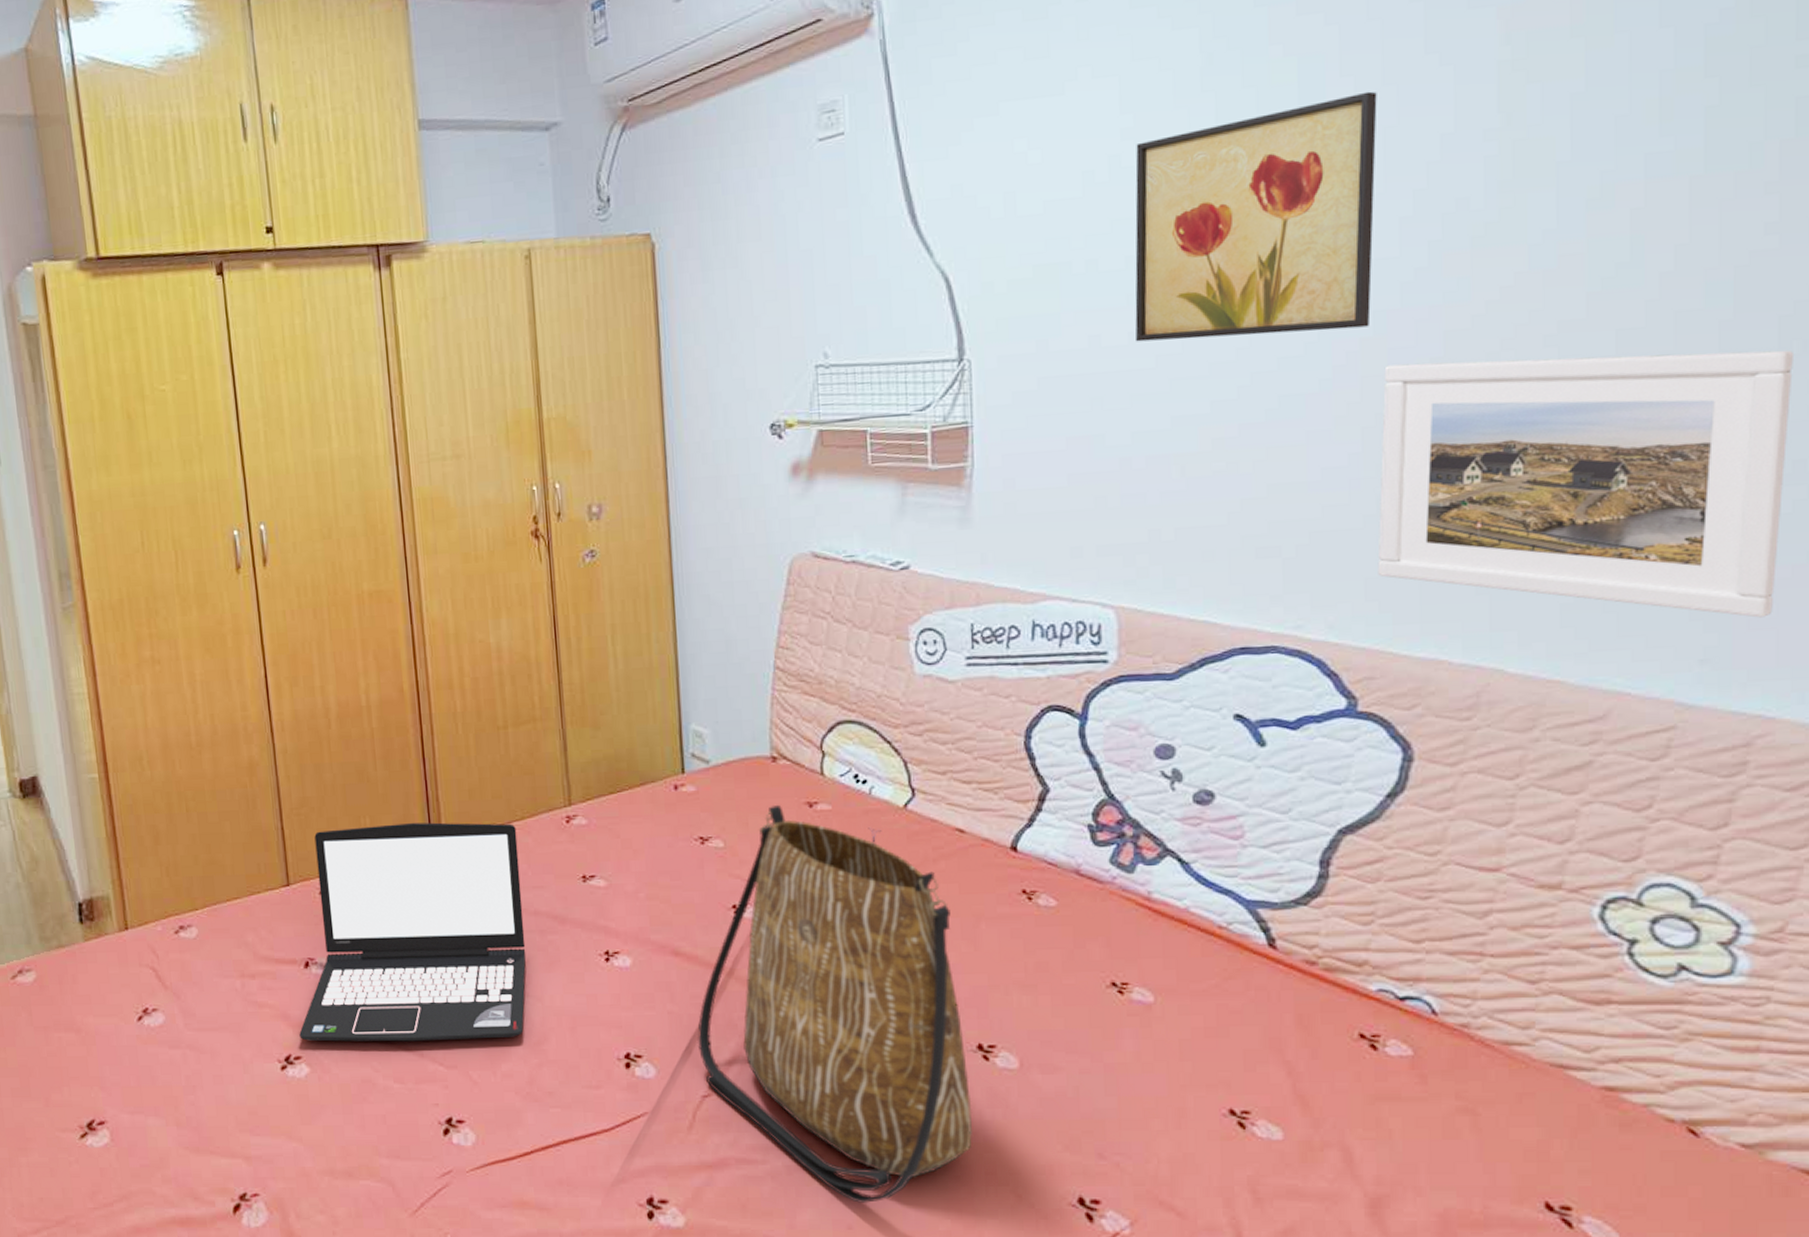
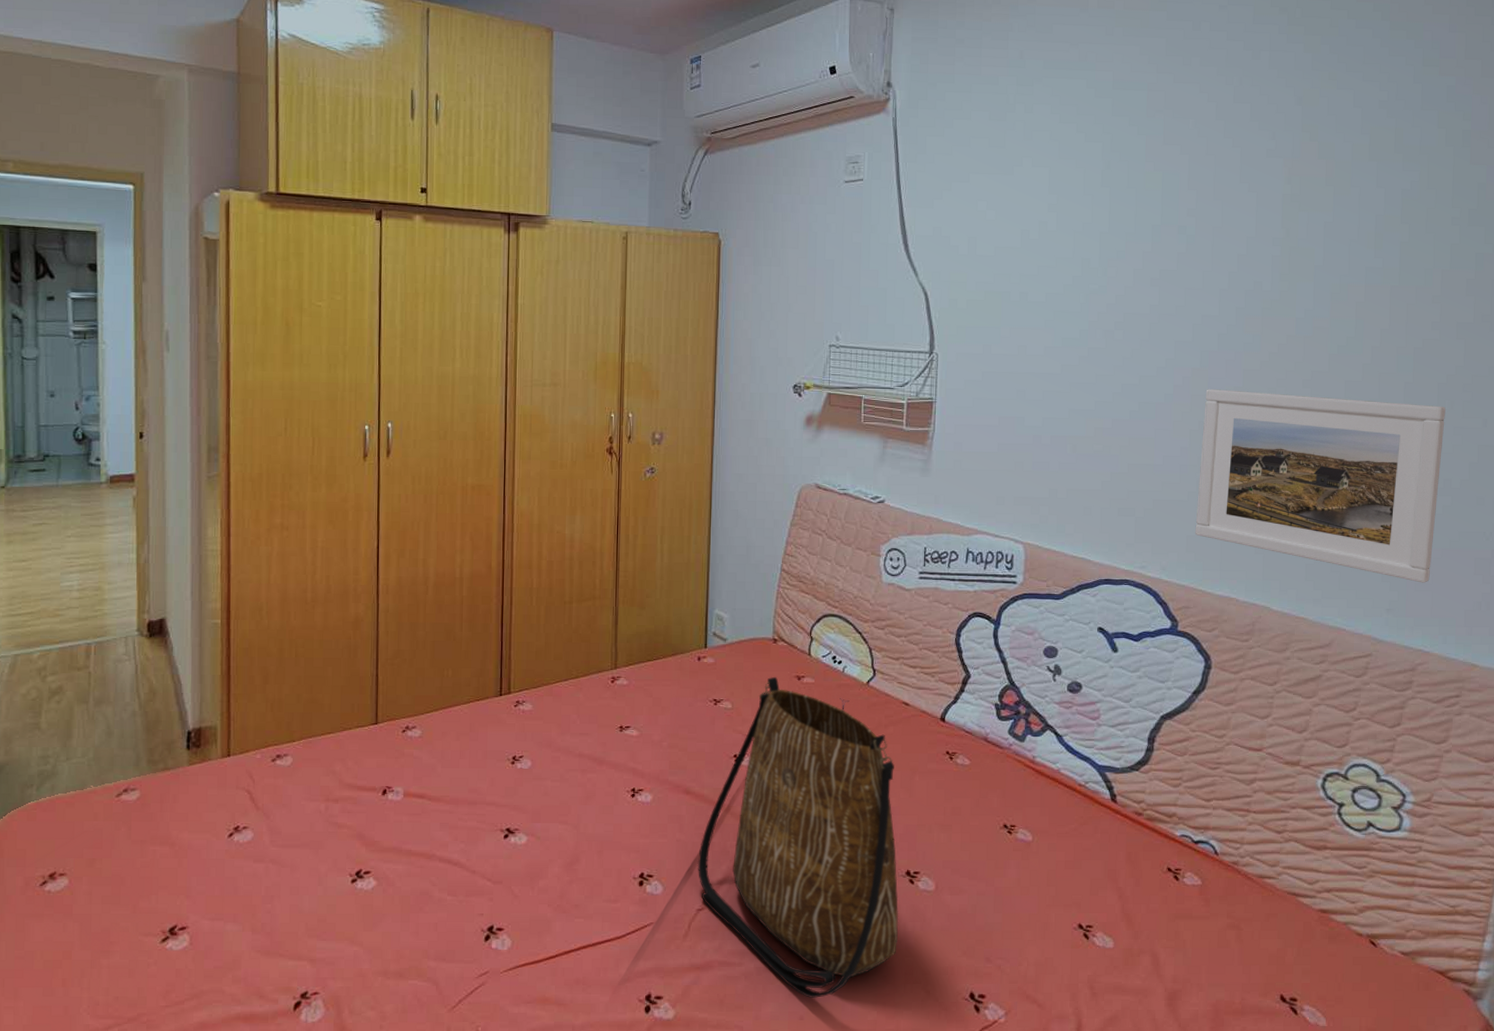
laptop: present [299,822,527,1042] -> none [371,675,571,860]
wall art: present [1135,91,1377,342] -> none [1049,202,1210,361]

